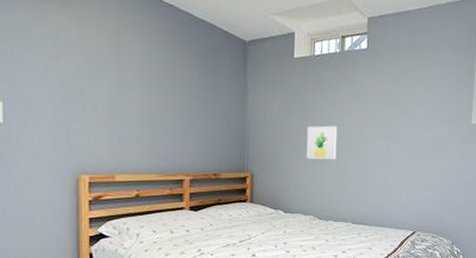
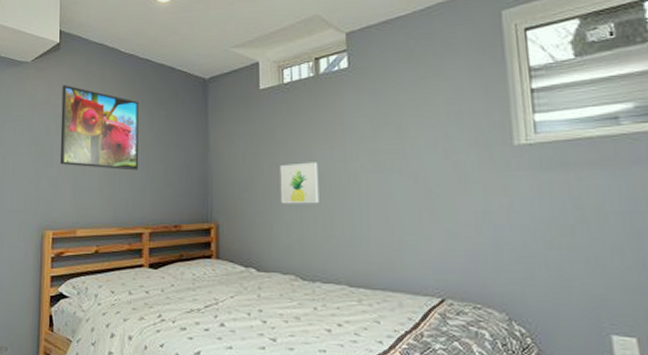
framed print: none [93,26,180,122] -> present [60,85,139,171]

